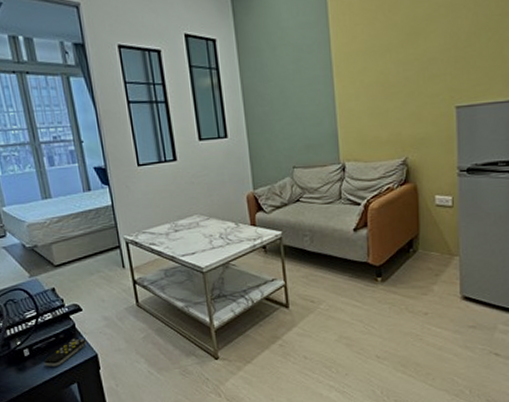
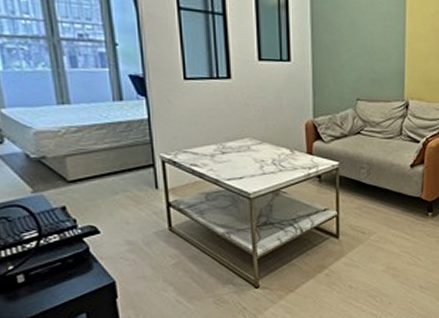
remote control: present [44,338,87,367] -> none [44,263,103,295]

